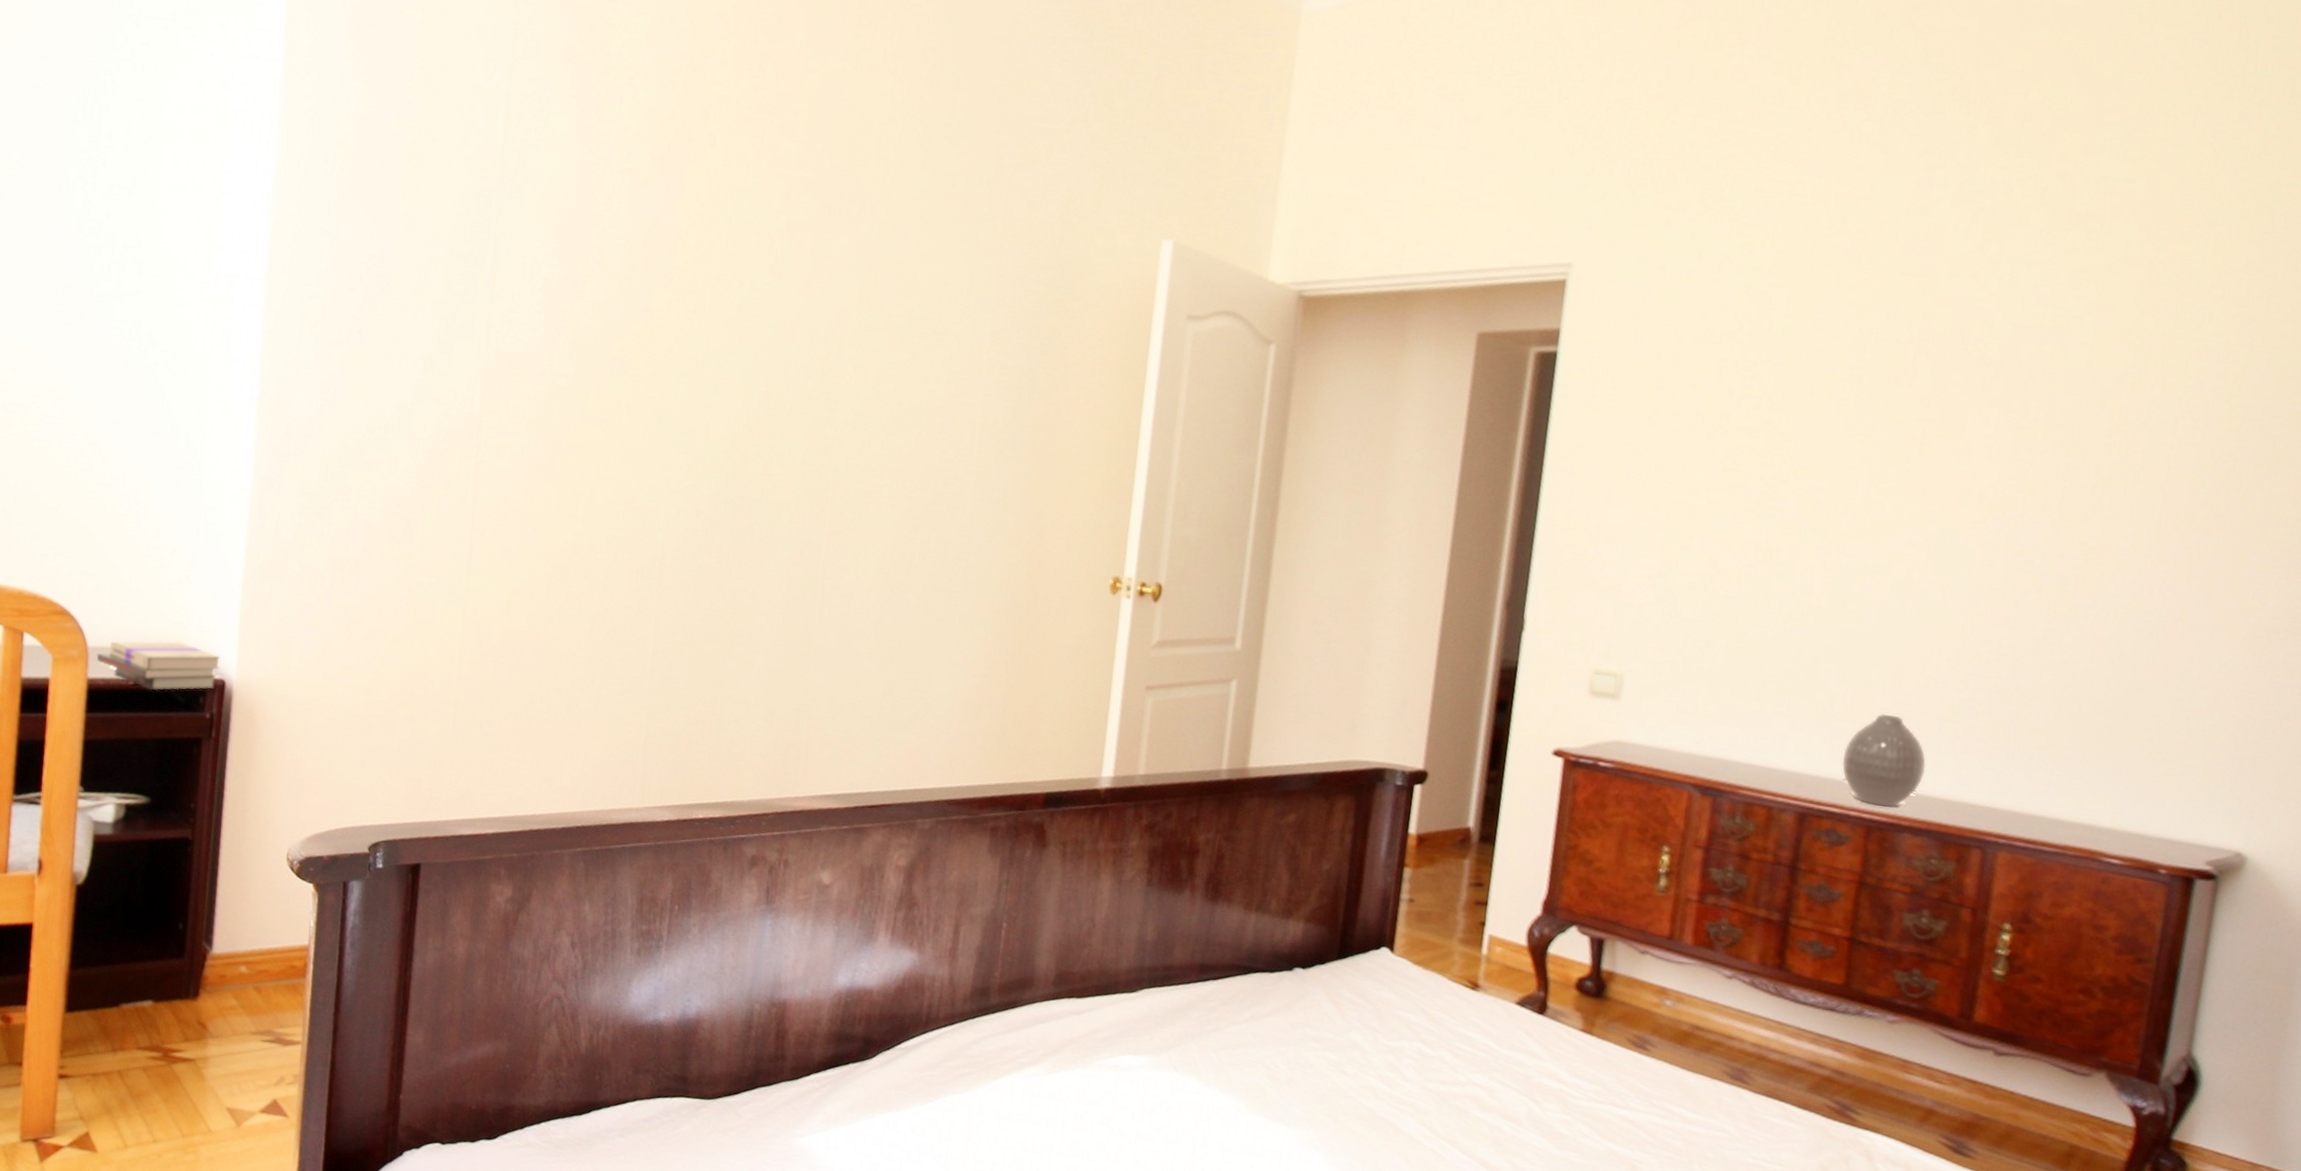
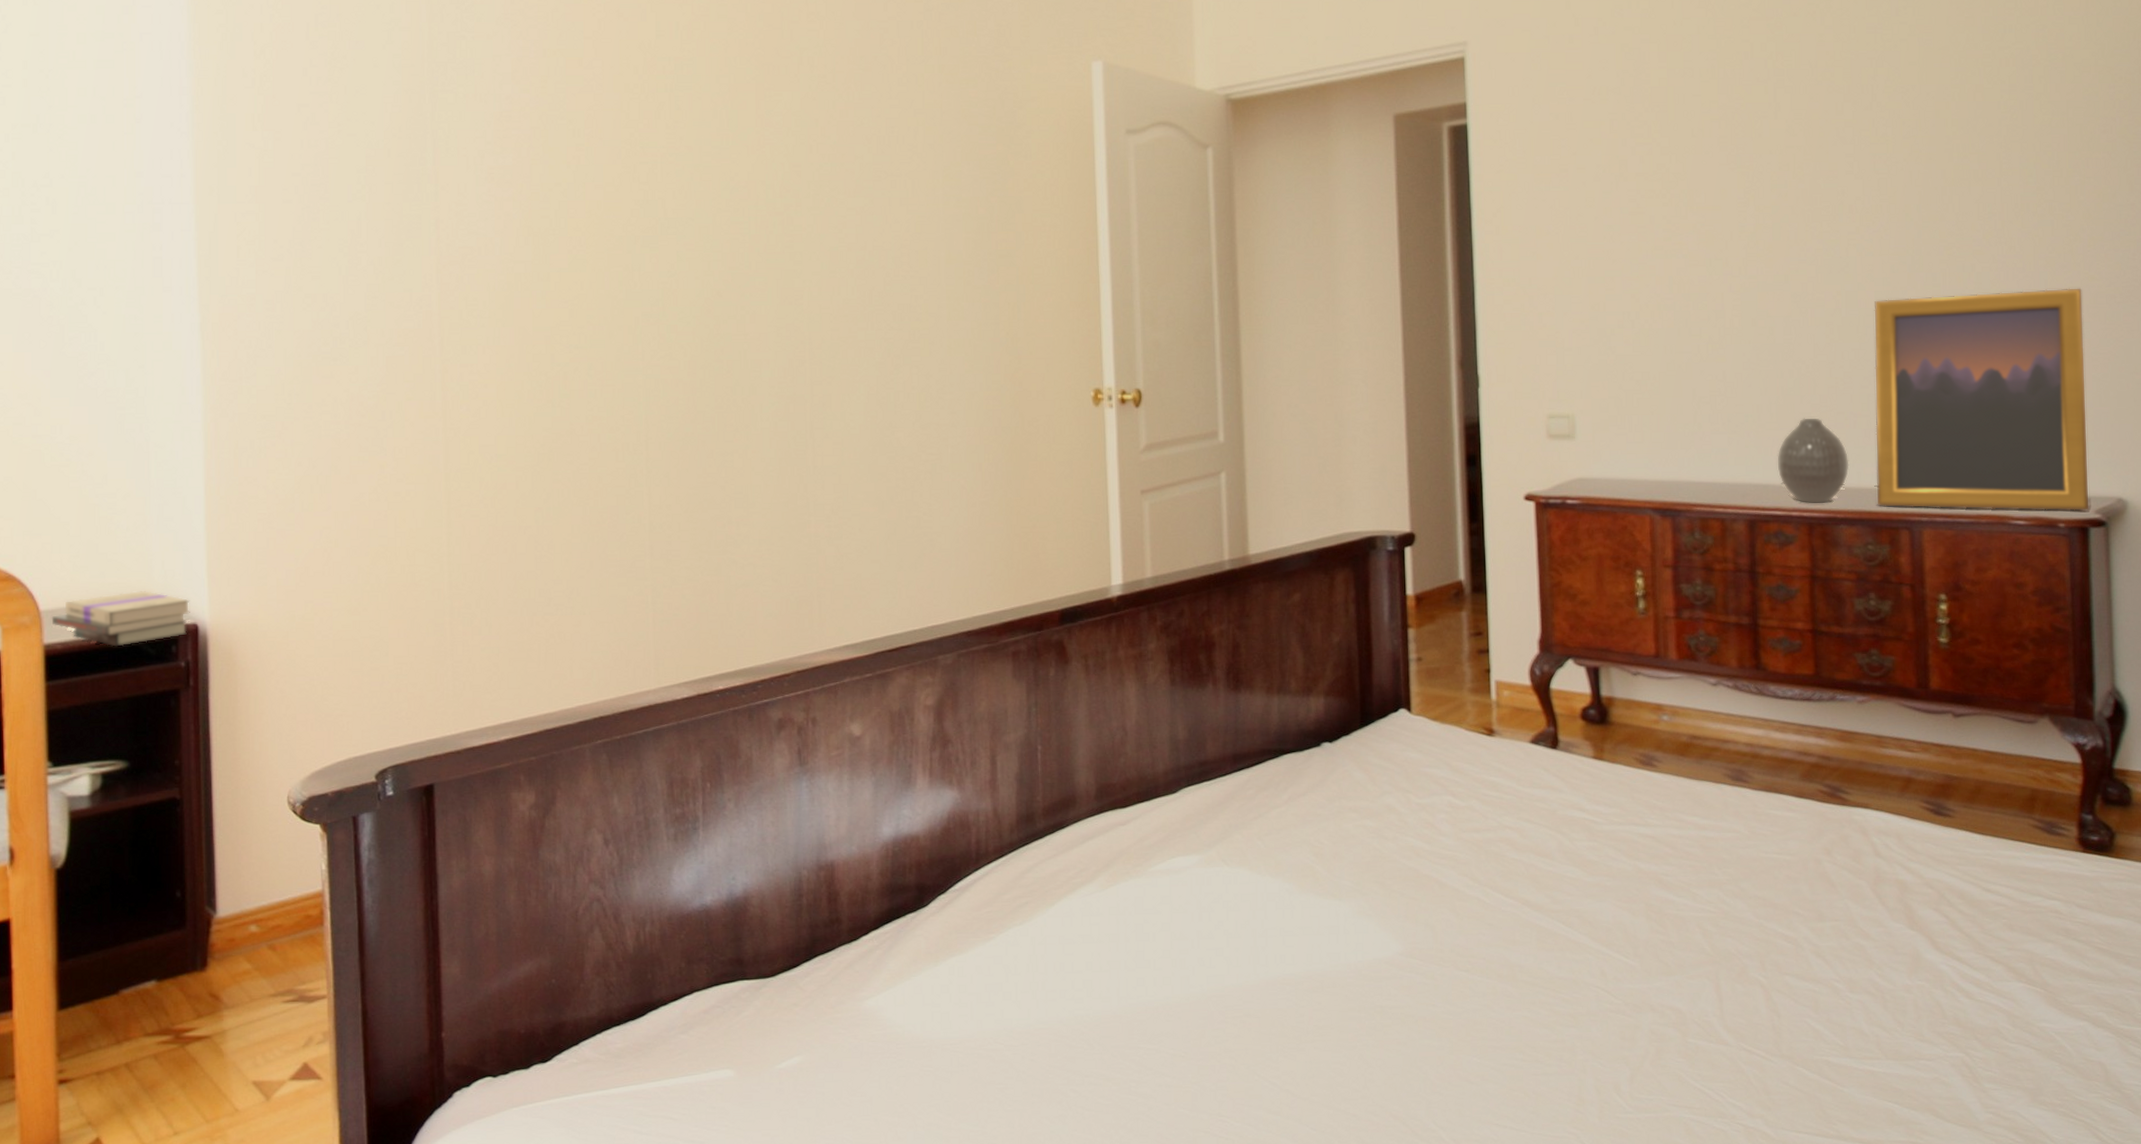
picture frame: none [1950,598,2240,860] -> present [1874,288,2088,511]

